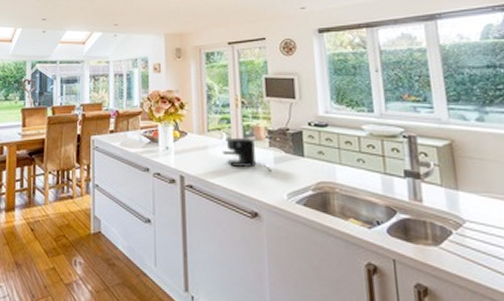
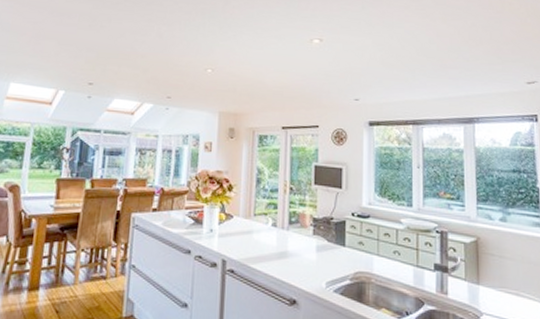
coffee maker: present [222,138,273,173] -> none [266,224,314,261]

